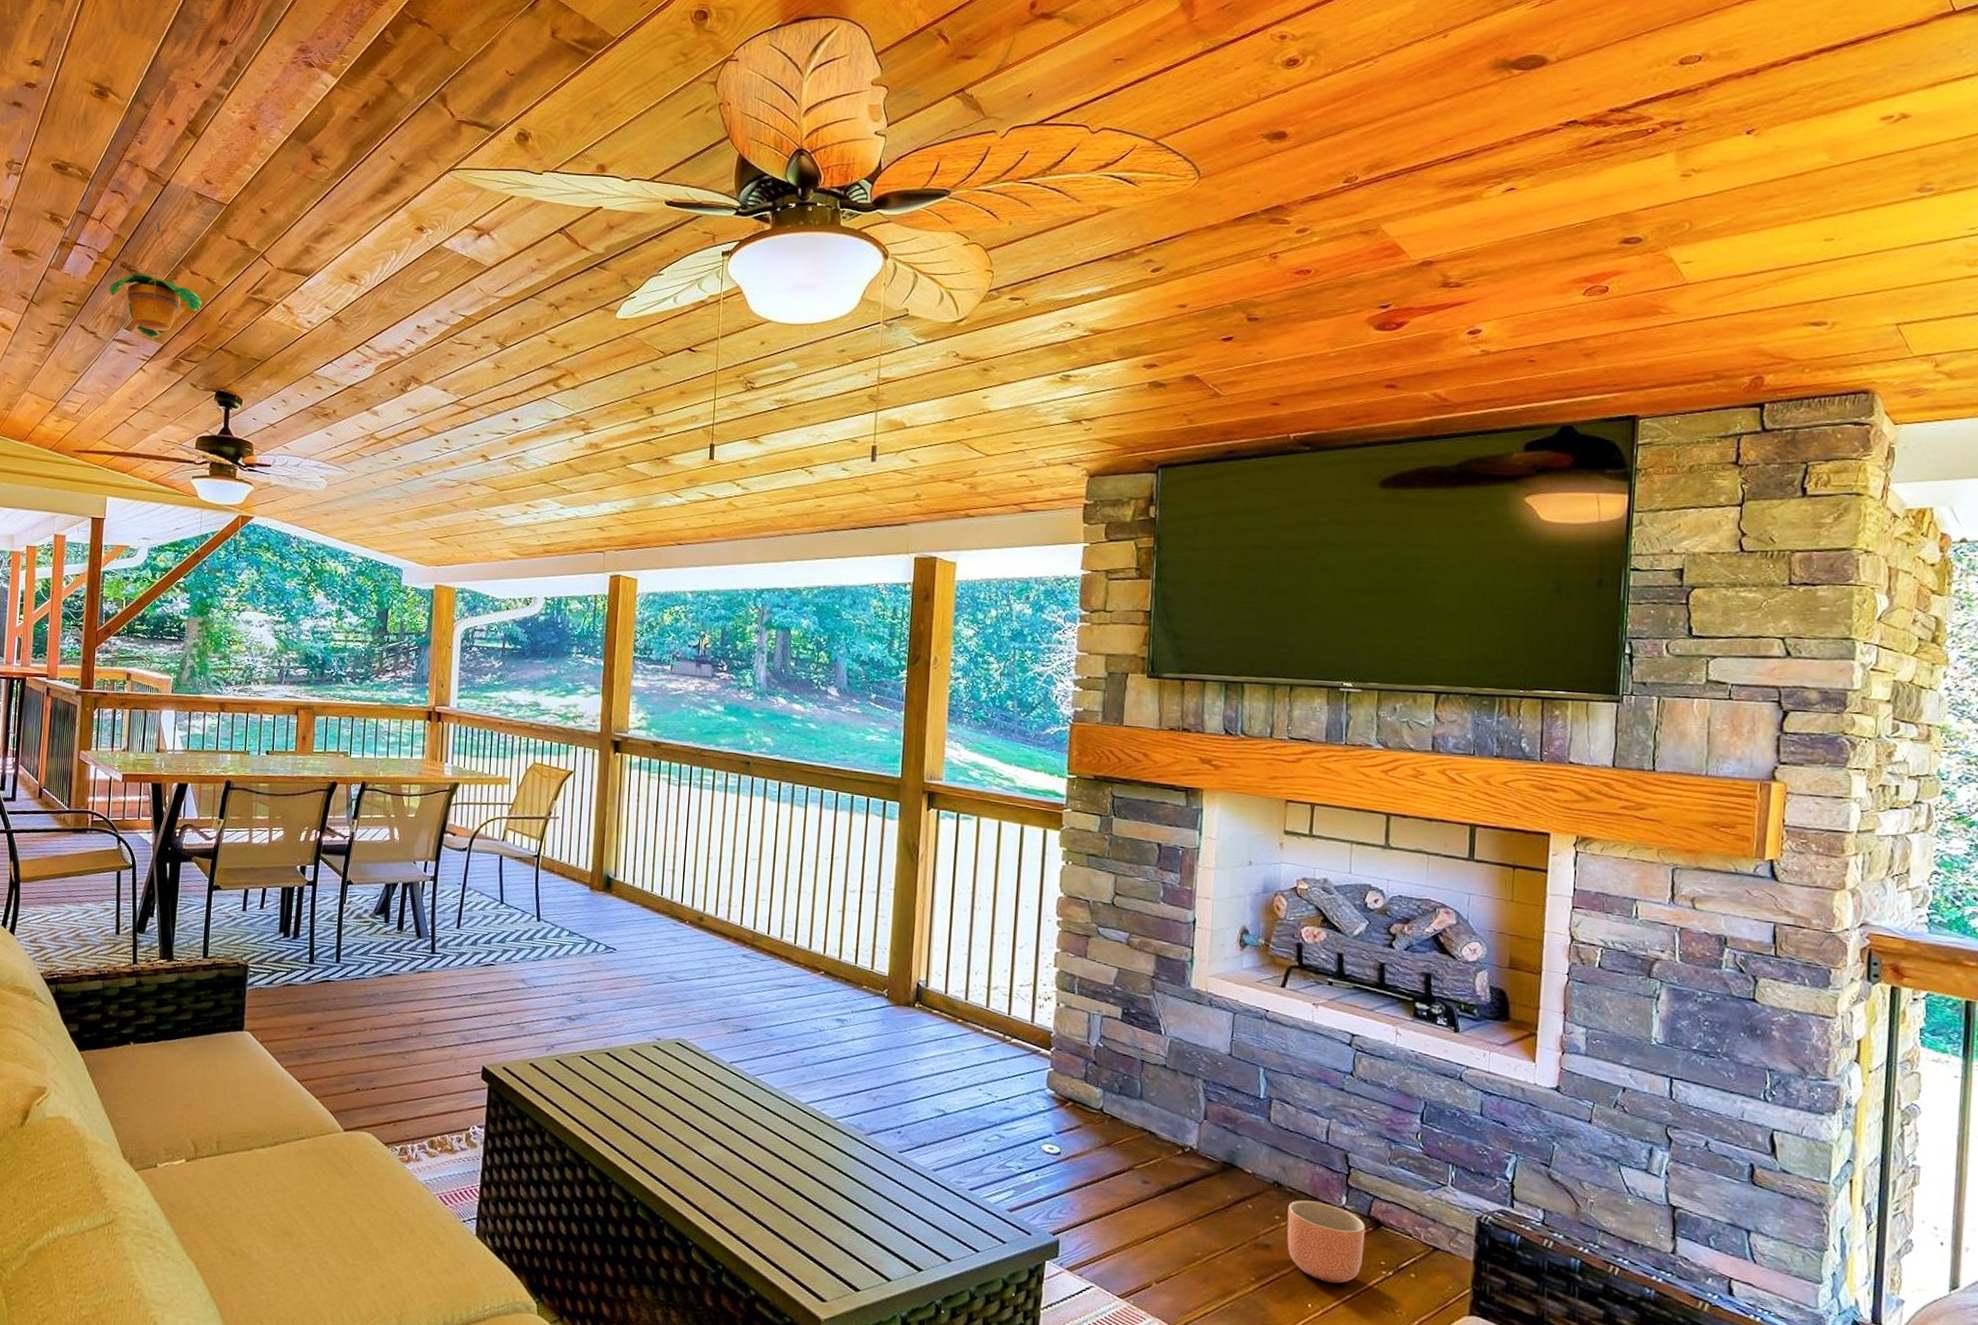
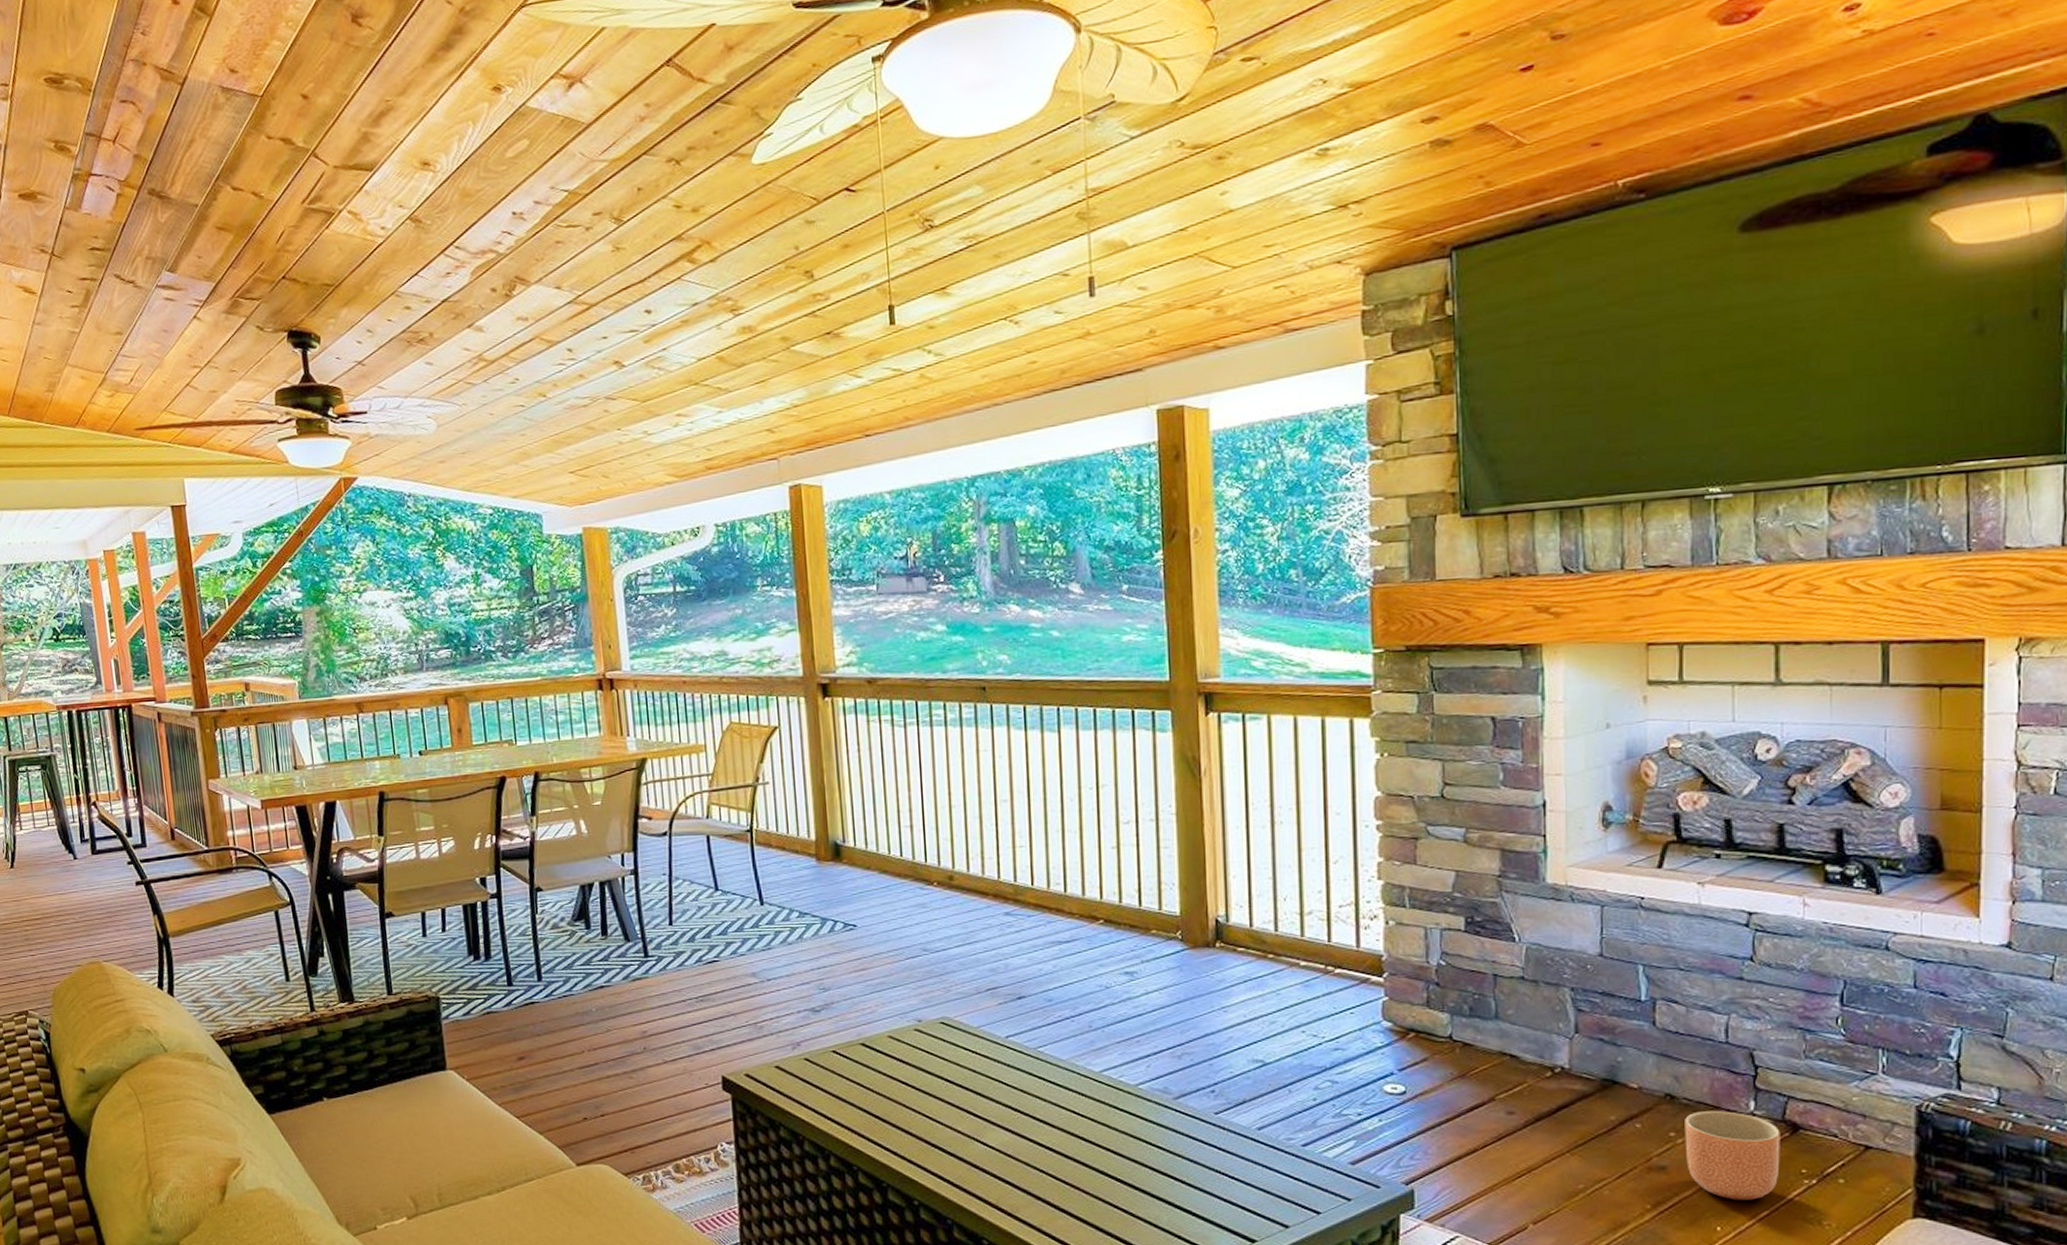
hanging planter: present [108,222,202,338] -> none [139,131,252,278]

